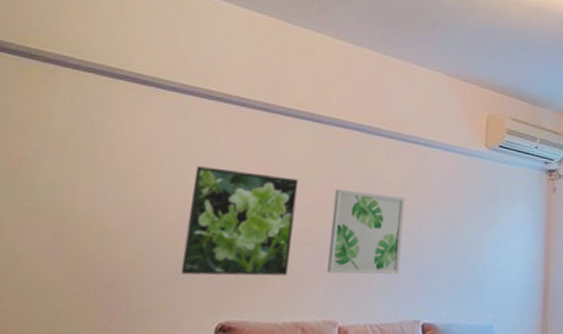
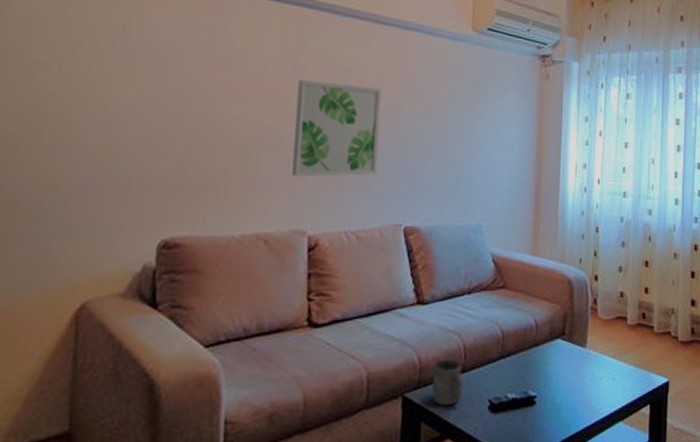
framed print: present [180,166,299,276] -> none [107,54,253,186]

